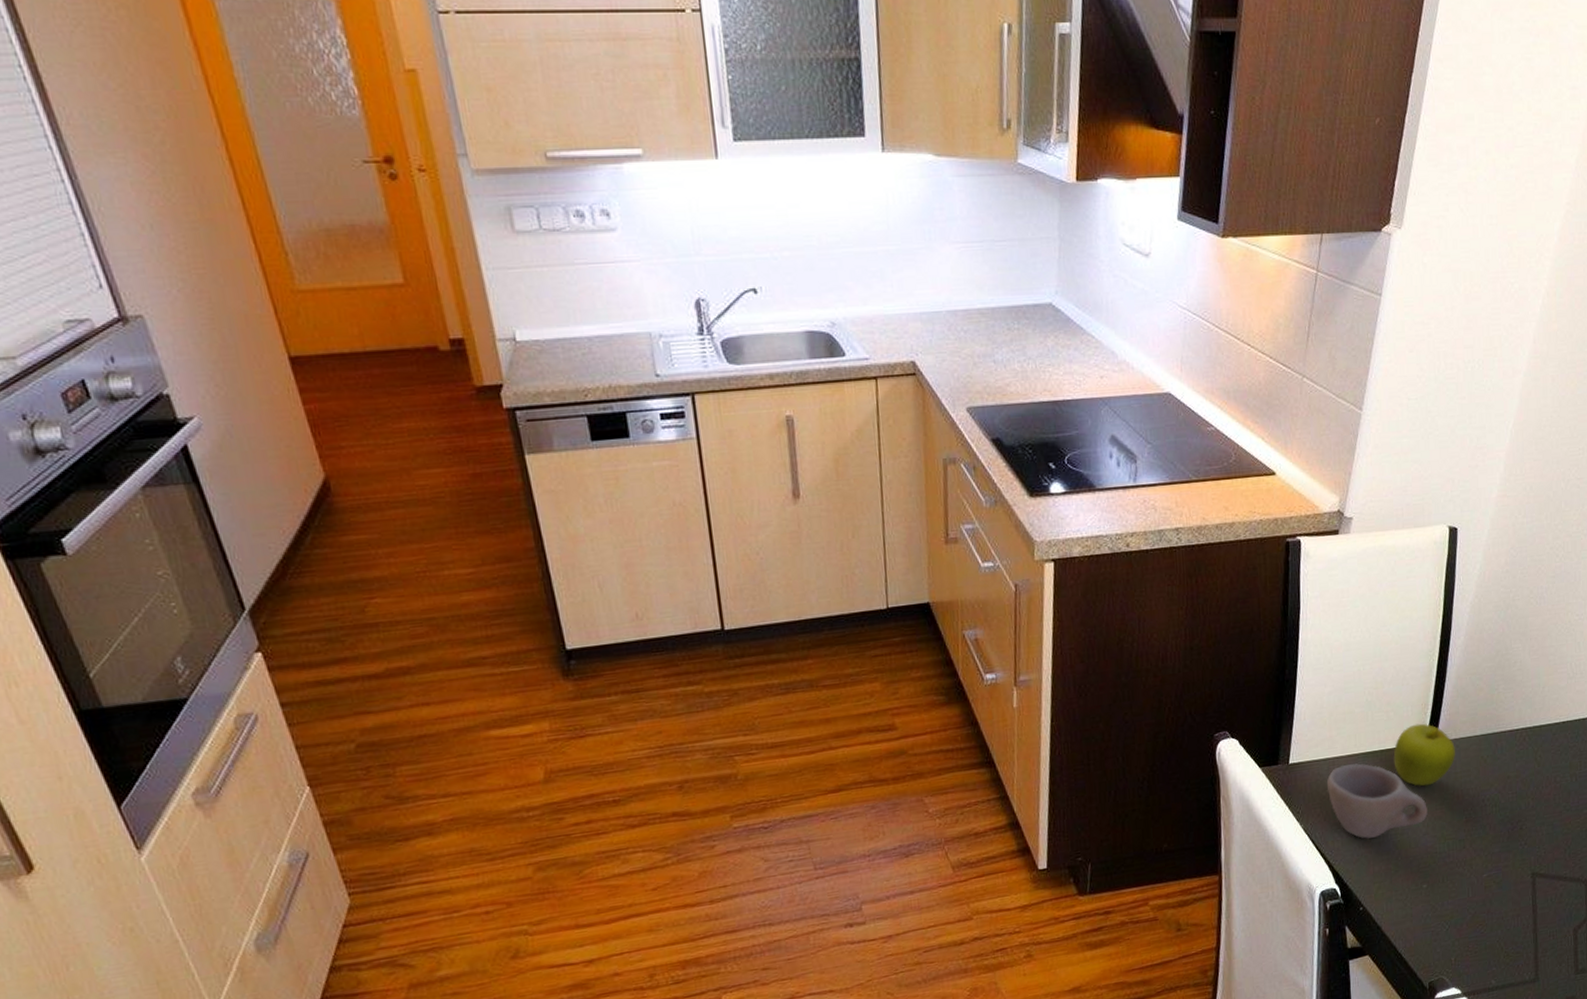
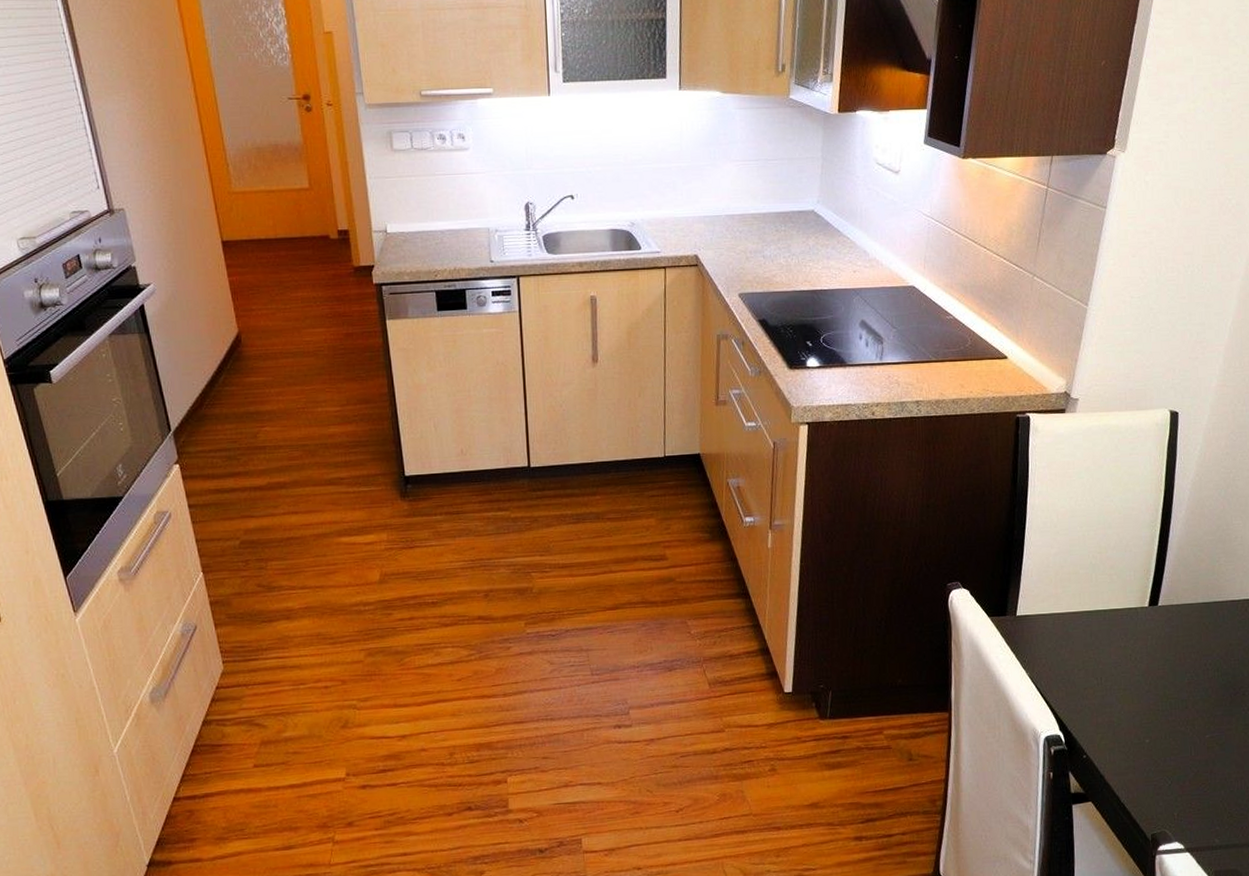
cup: present [1326,763,1428,839] -> none [1052,620,1150,691]
fruit: present [1393,723,1456,787] -> none [1116,588,1178,647]

